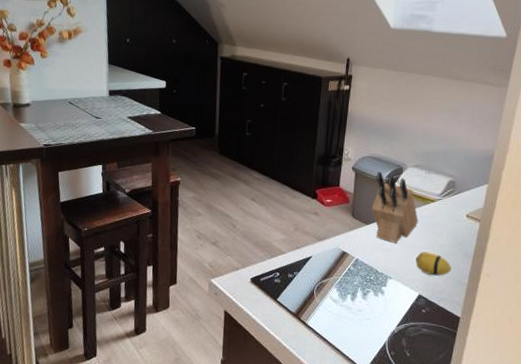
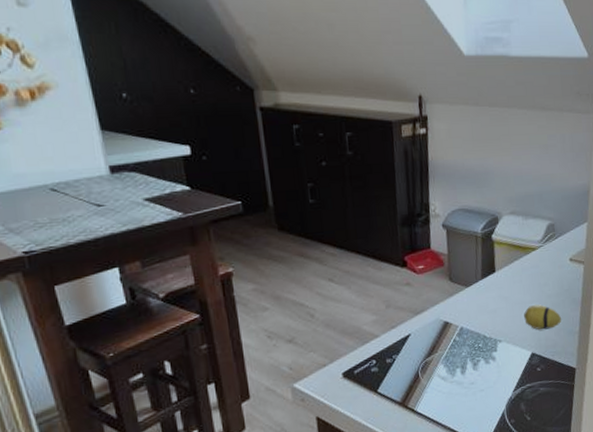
knife block: present [371,171,419,243] -> none [470,224,522,302]

